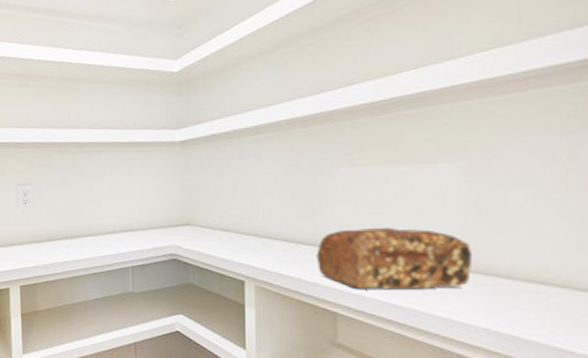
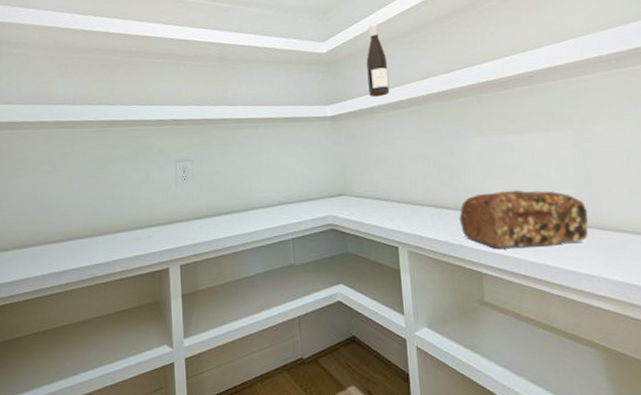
bottle: none [223,37,248,121] -> present [366,23,390,97]

